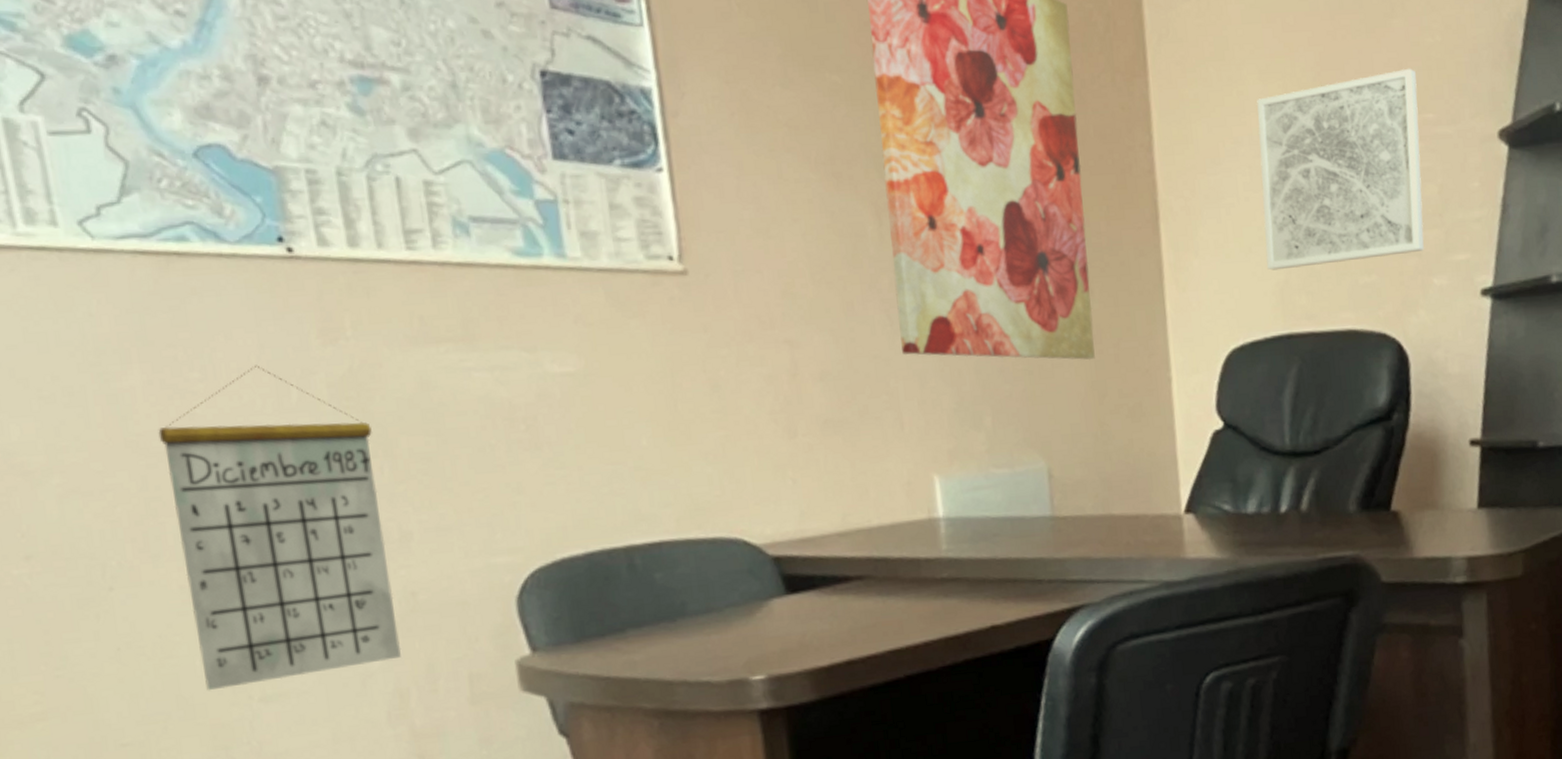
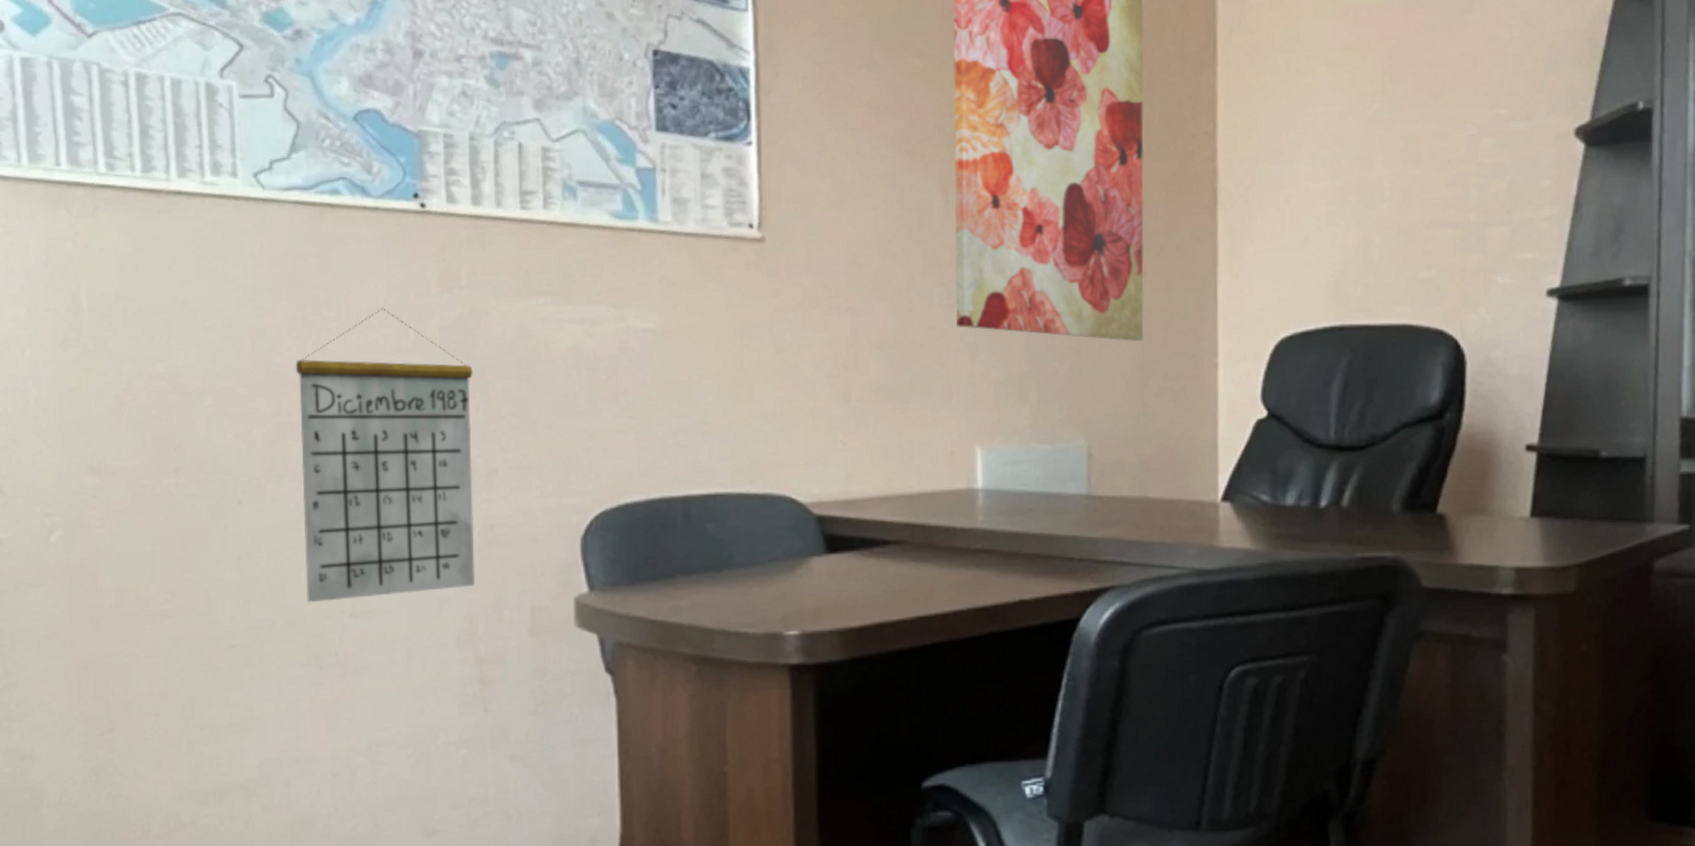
wall art: present [1256,68,1424,271] -> none [1322,63,1492,261]

